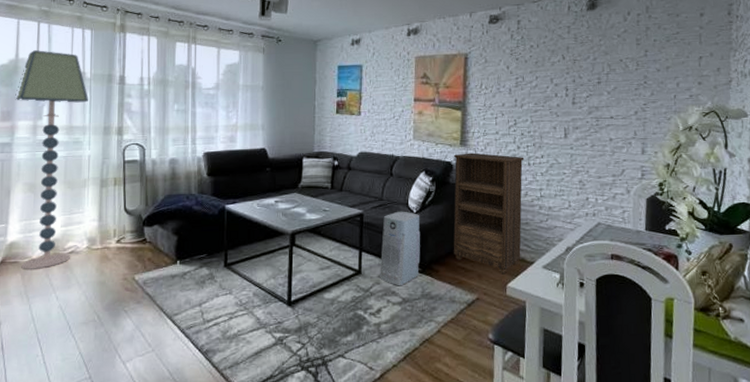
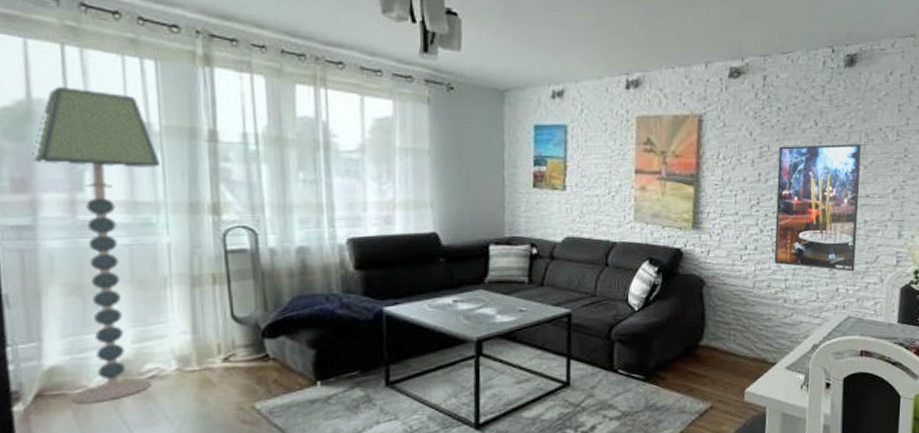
air purifier: present [380,211,421,286] -> none [593,309,644,398]
bookshelf: present [453,153,525,273] -> none [683,237,768,377]
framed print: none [530,73,605,184] -> present [774,144,861,272]

